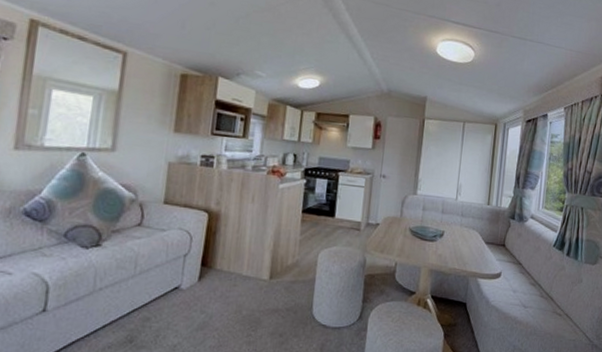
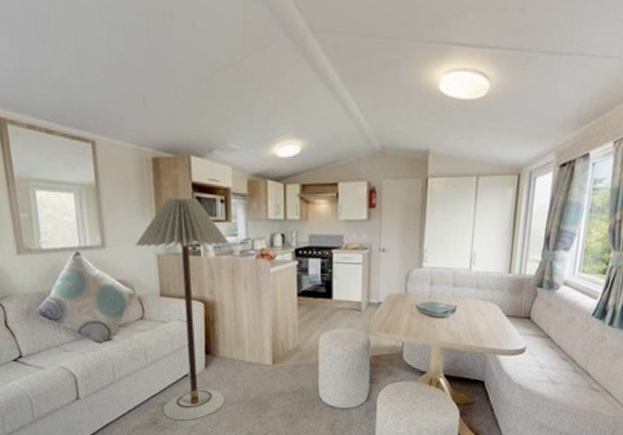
floor lamp: none [142,111,244,339] -> present [134,198,231,421]

